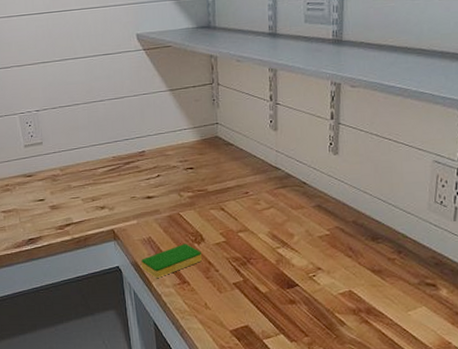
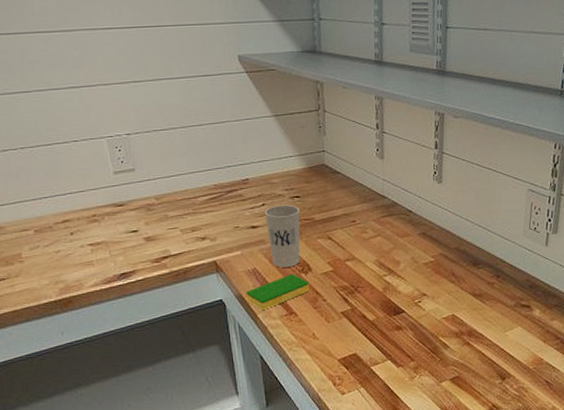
cup: none [159,176,194,237] -> present [264,204,301,268]

